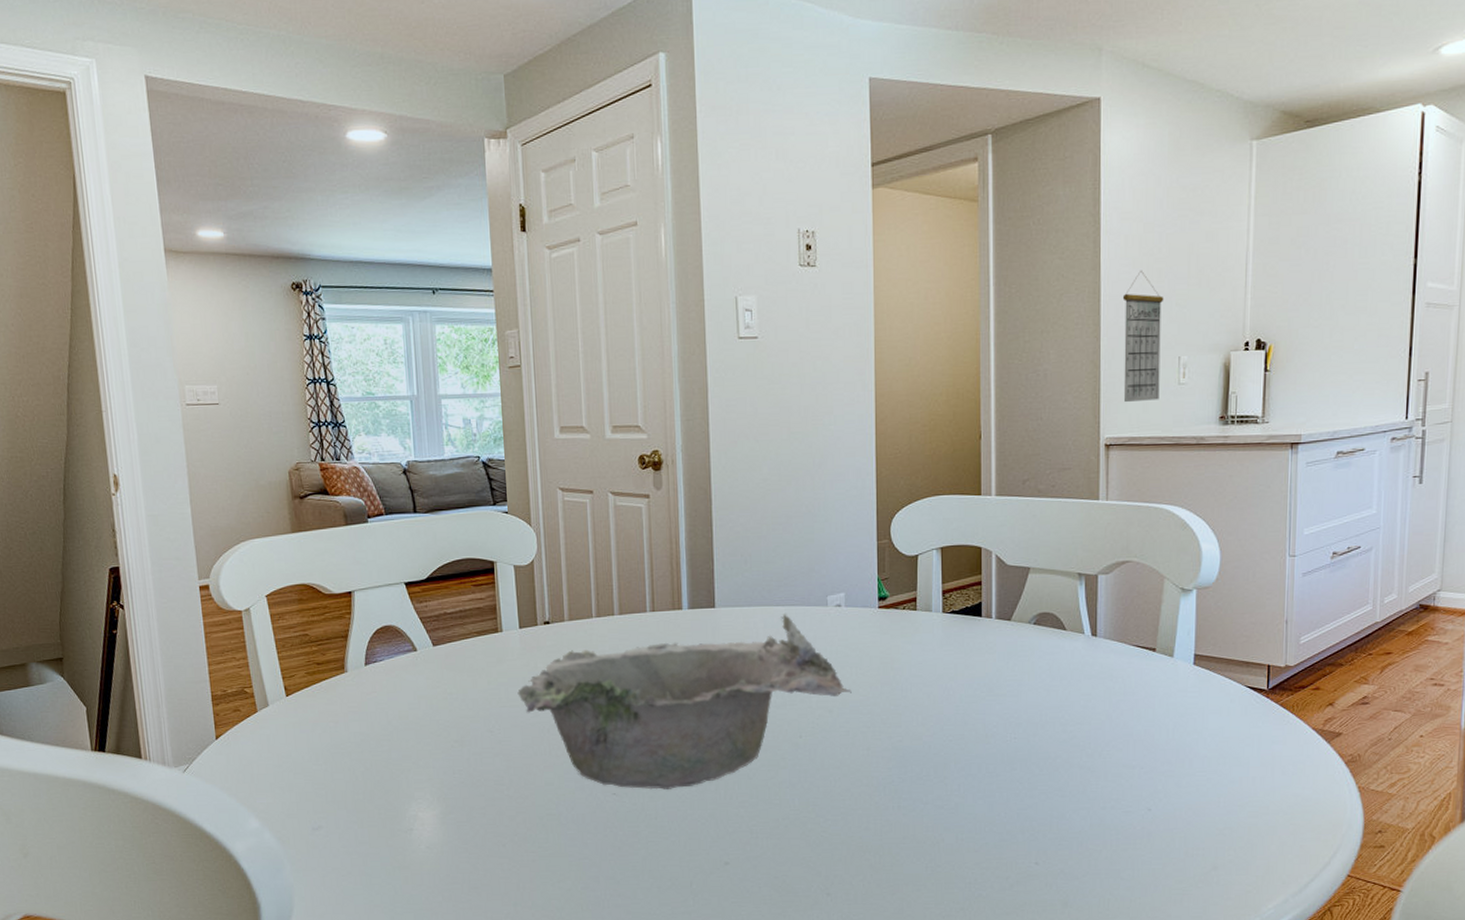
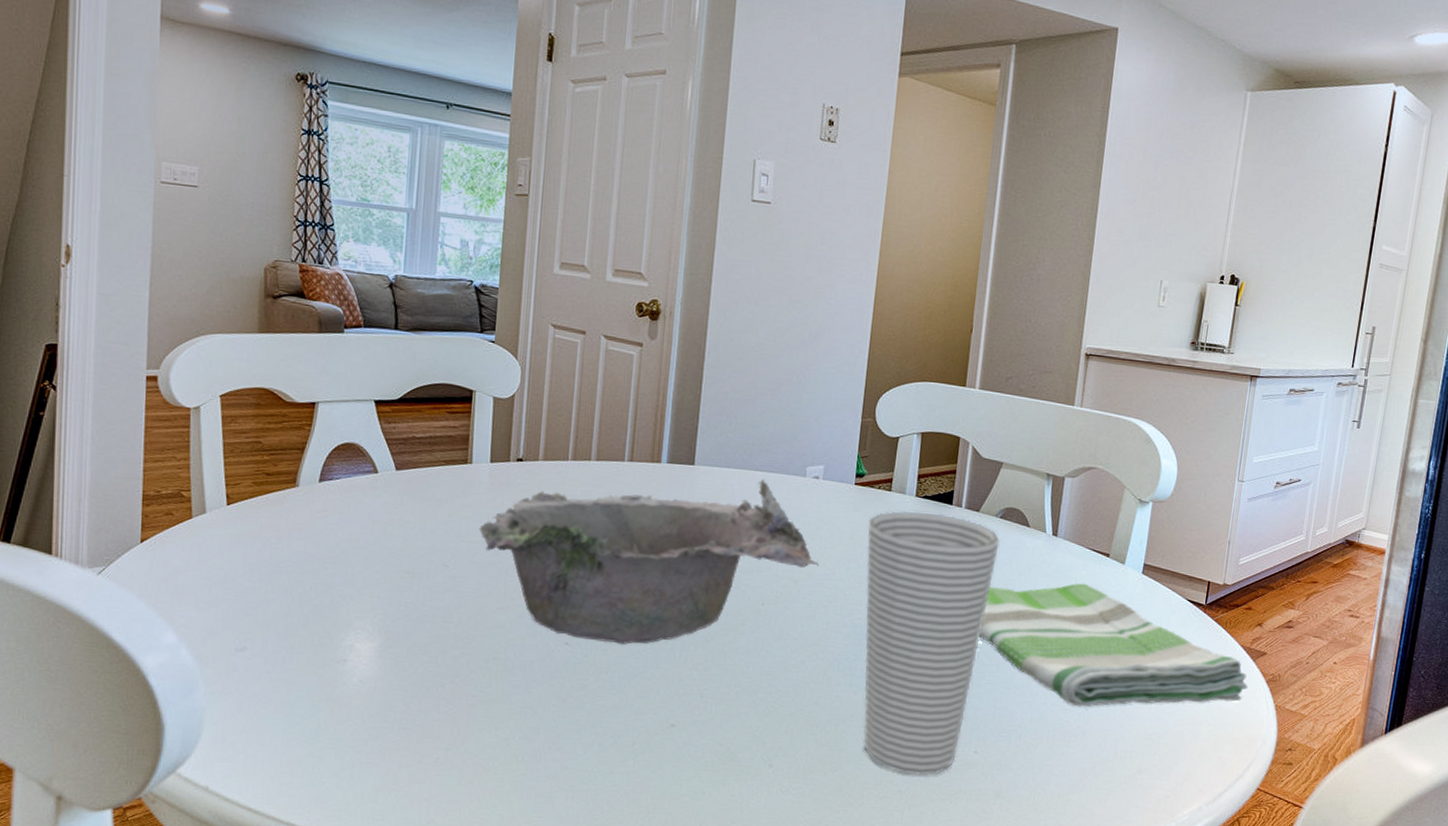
cup: none [897,627,1036,892] -> present [863,511,1000,776]
dish towel: none [1026,681,1325,808] -> present [979,583,1248,707]
calendar: present [1122,270,1164,403] -> none [1107,194,1154,319]

